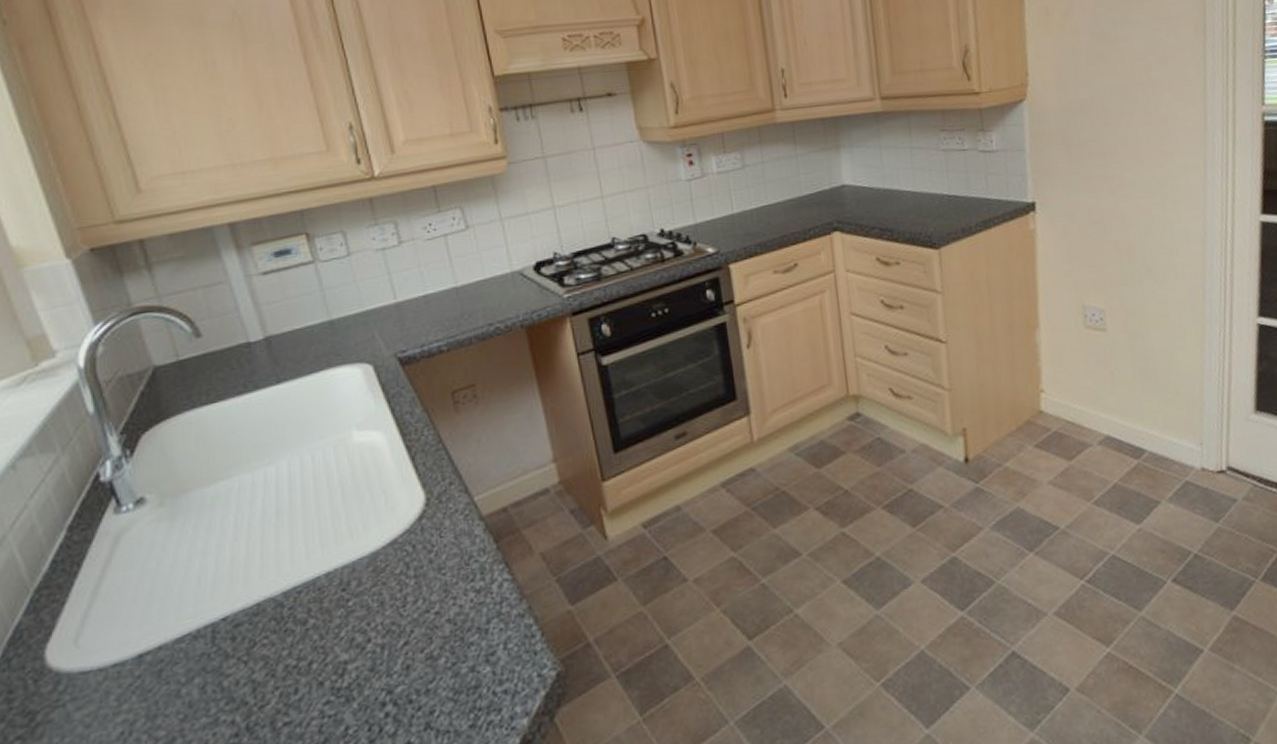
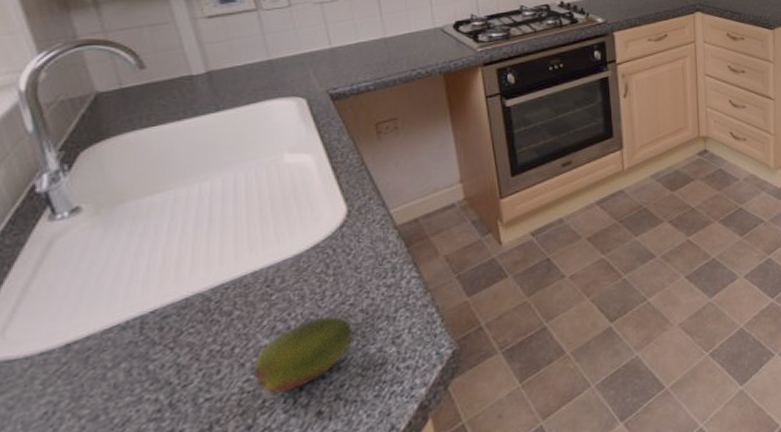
fruit: none [332,626,441,720] -> present [253,316,354,394]

